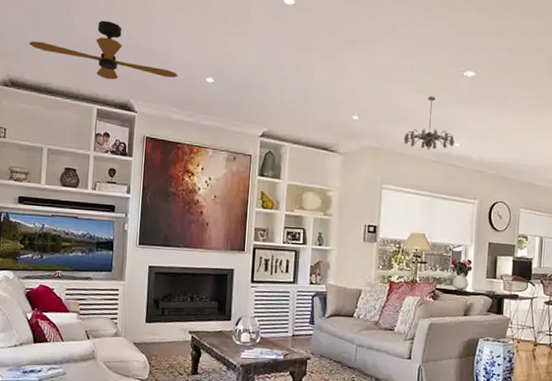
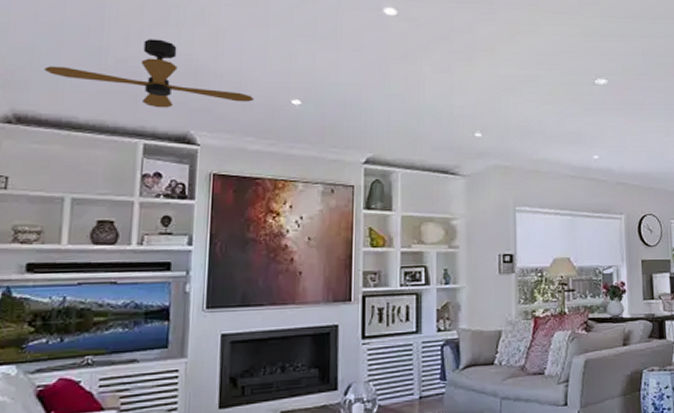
chandelier: present [403,96,455,150] -> none [535,106,593,165]

